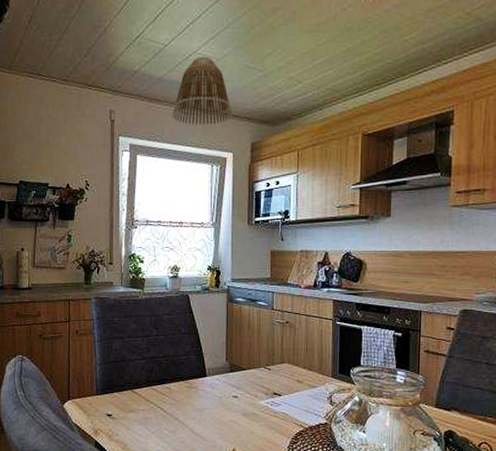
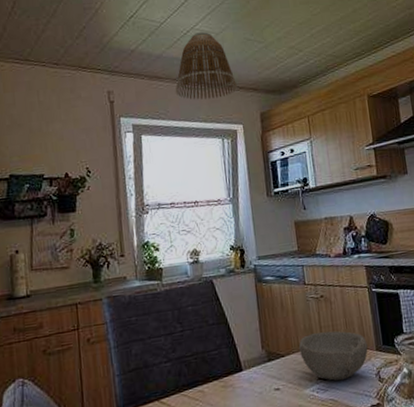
bowl: none [260,354,324,398] -> present [299,331,368,381]

